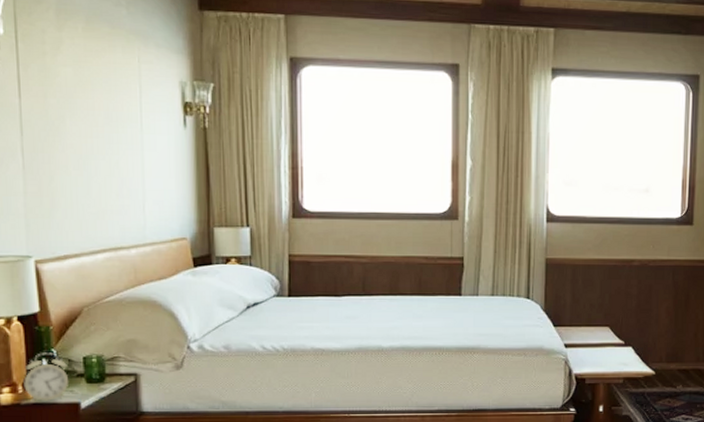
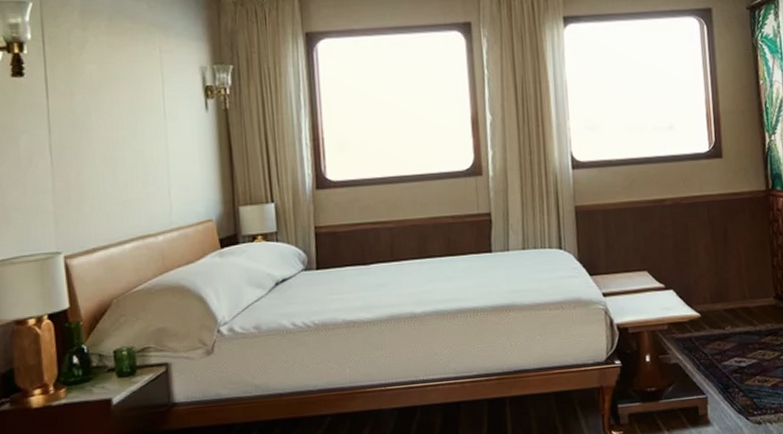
alarm clock: present [24,353,69,402] -> none [55,349,100,403]

